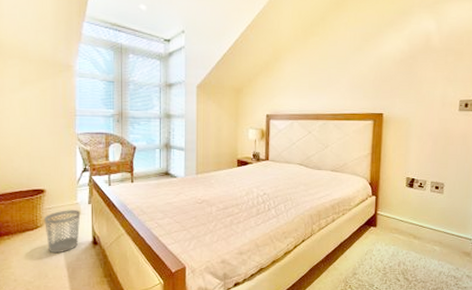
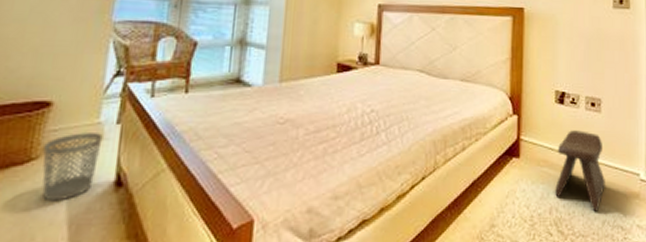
stool: none [402,207,444,266] -> present [554,130,605,212]

